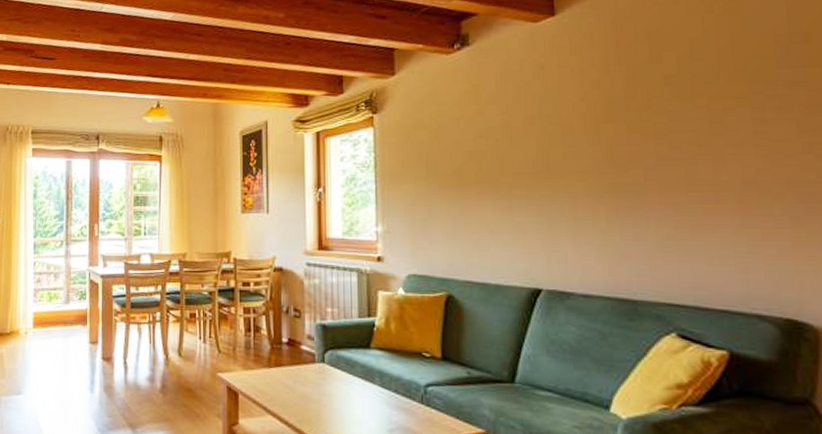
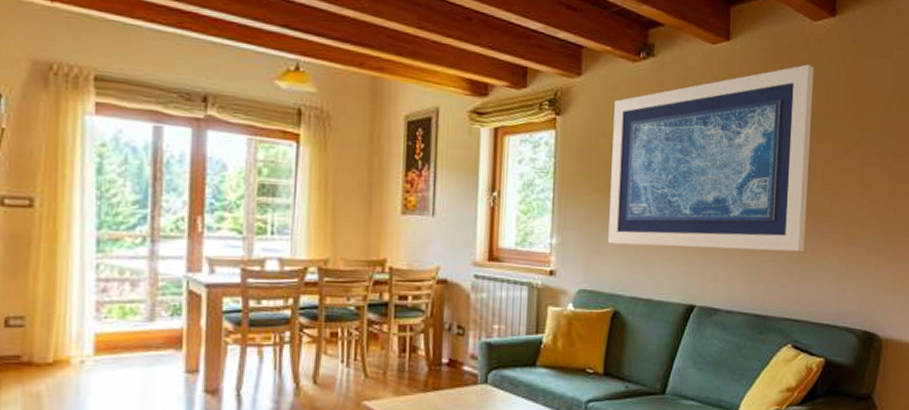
wall art: none [431,23,681,229] -> present [608,64,814,252]

